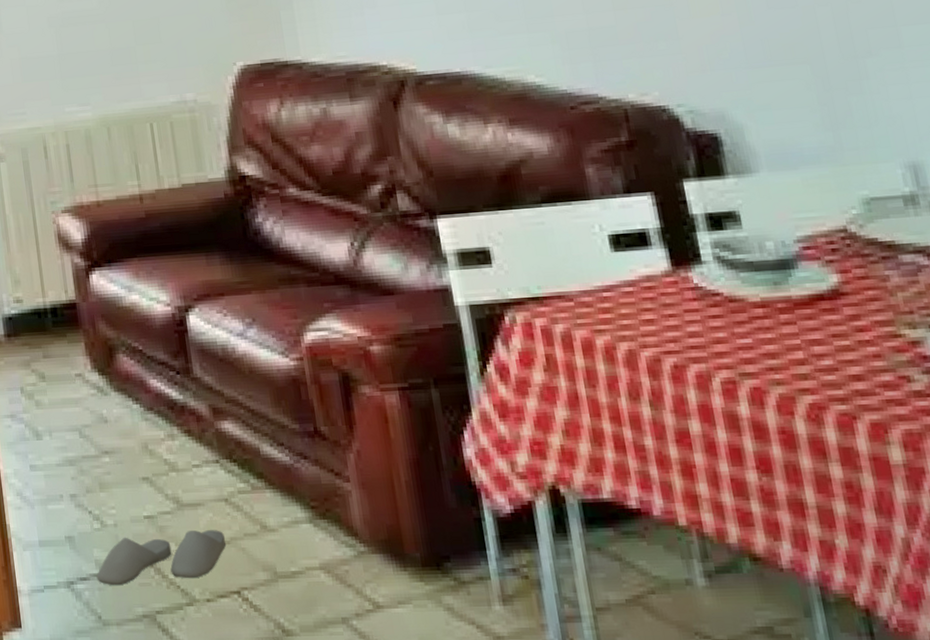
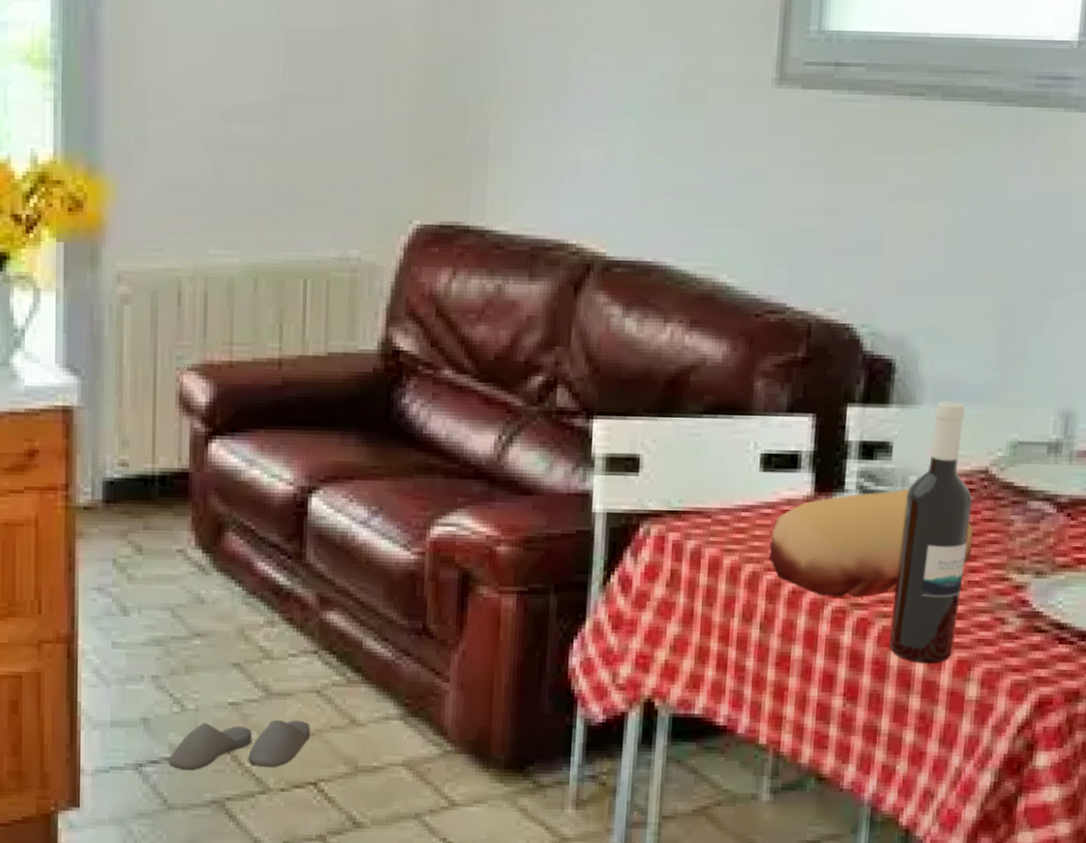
bread loaf: none [638,254,854,369] -> present [769,488,973,598]
wine bottle: none [767,166,863,431] -> present [888,401,973,665]

